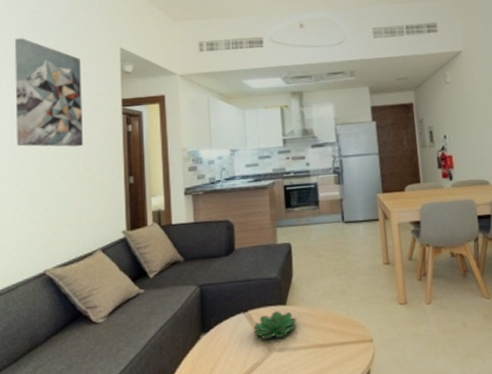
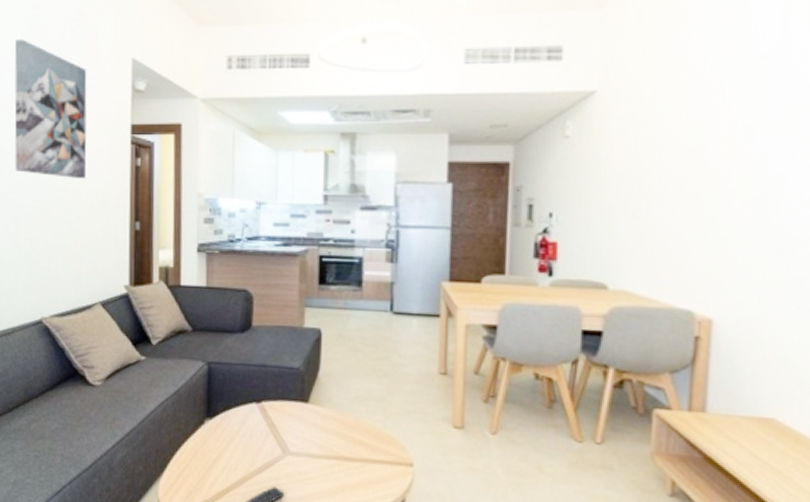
succulent plant: present [253,311,297,340] -> none [266,408,319,440]

